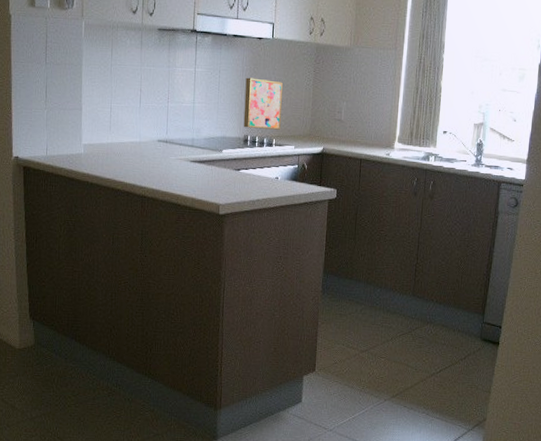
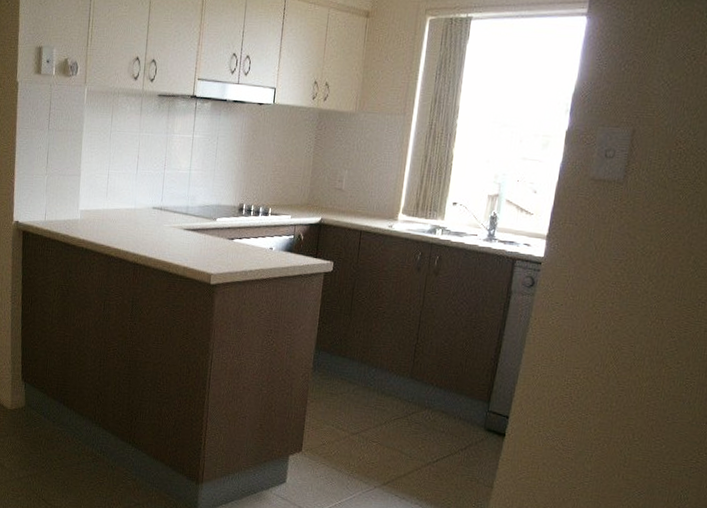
wall art: present [243,77,283,130] -> none [239,144,282,199]

